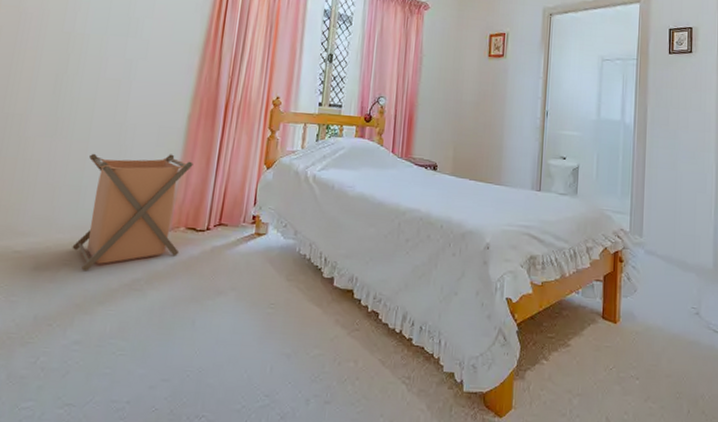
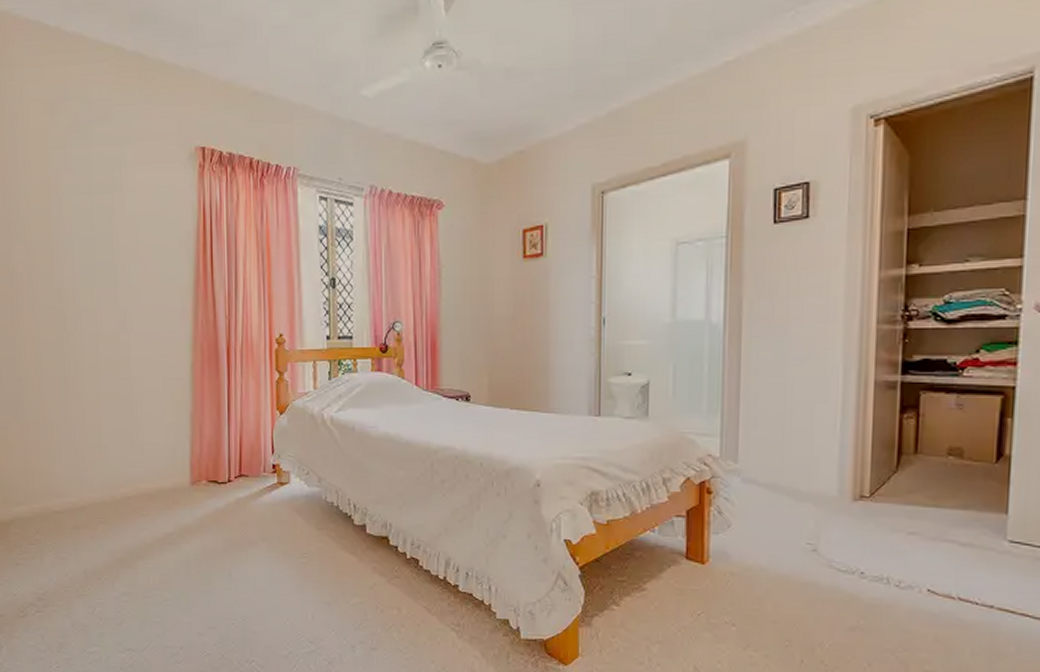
laundry basket: present [72,153,193,272] -> none [103,406,205,528]

